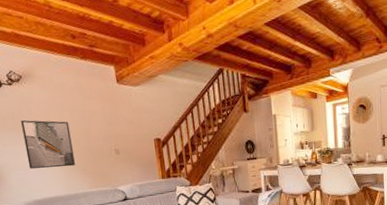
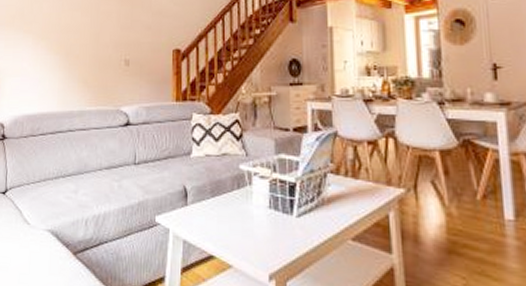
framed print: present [21,120,75,169] -> none [26,19,79,77]

